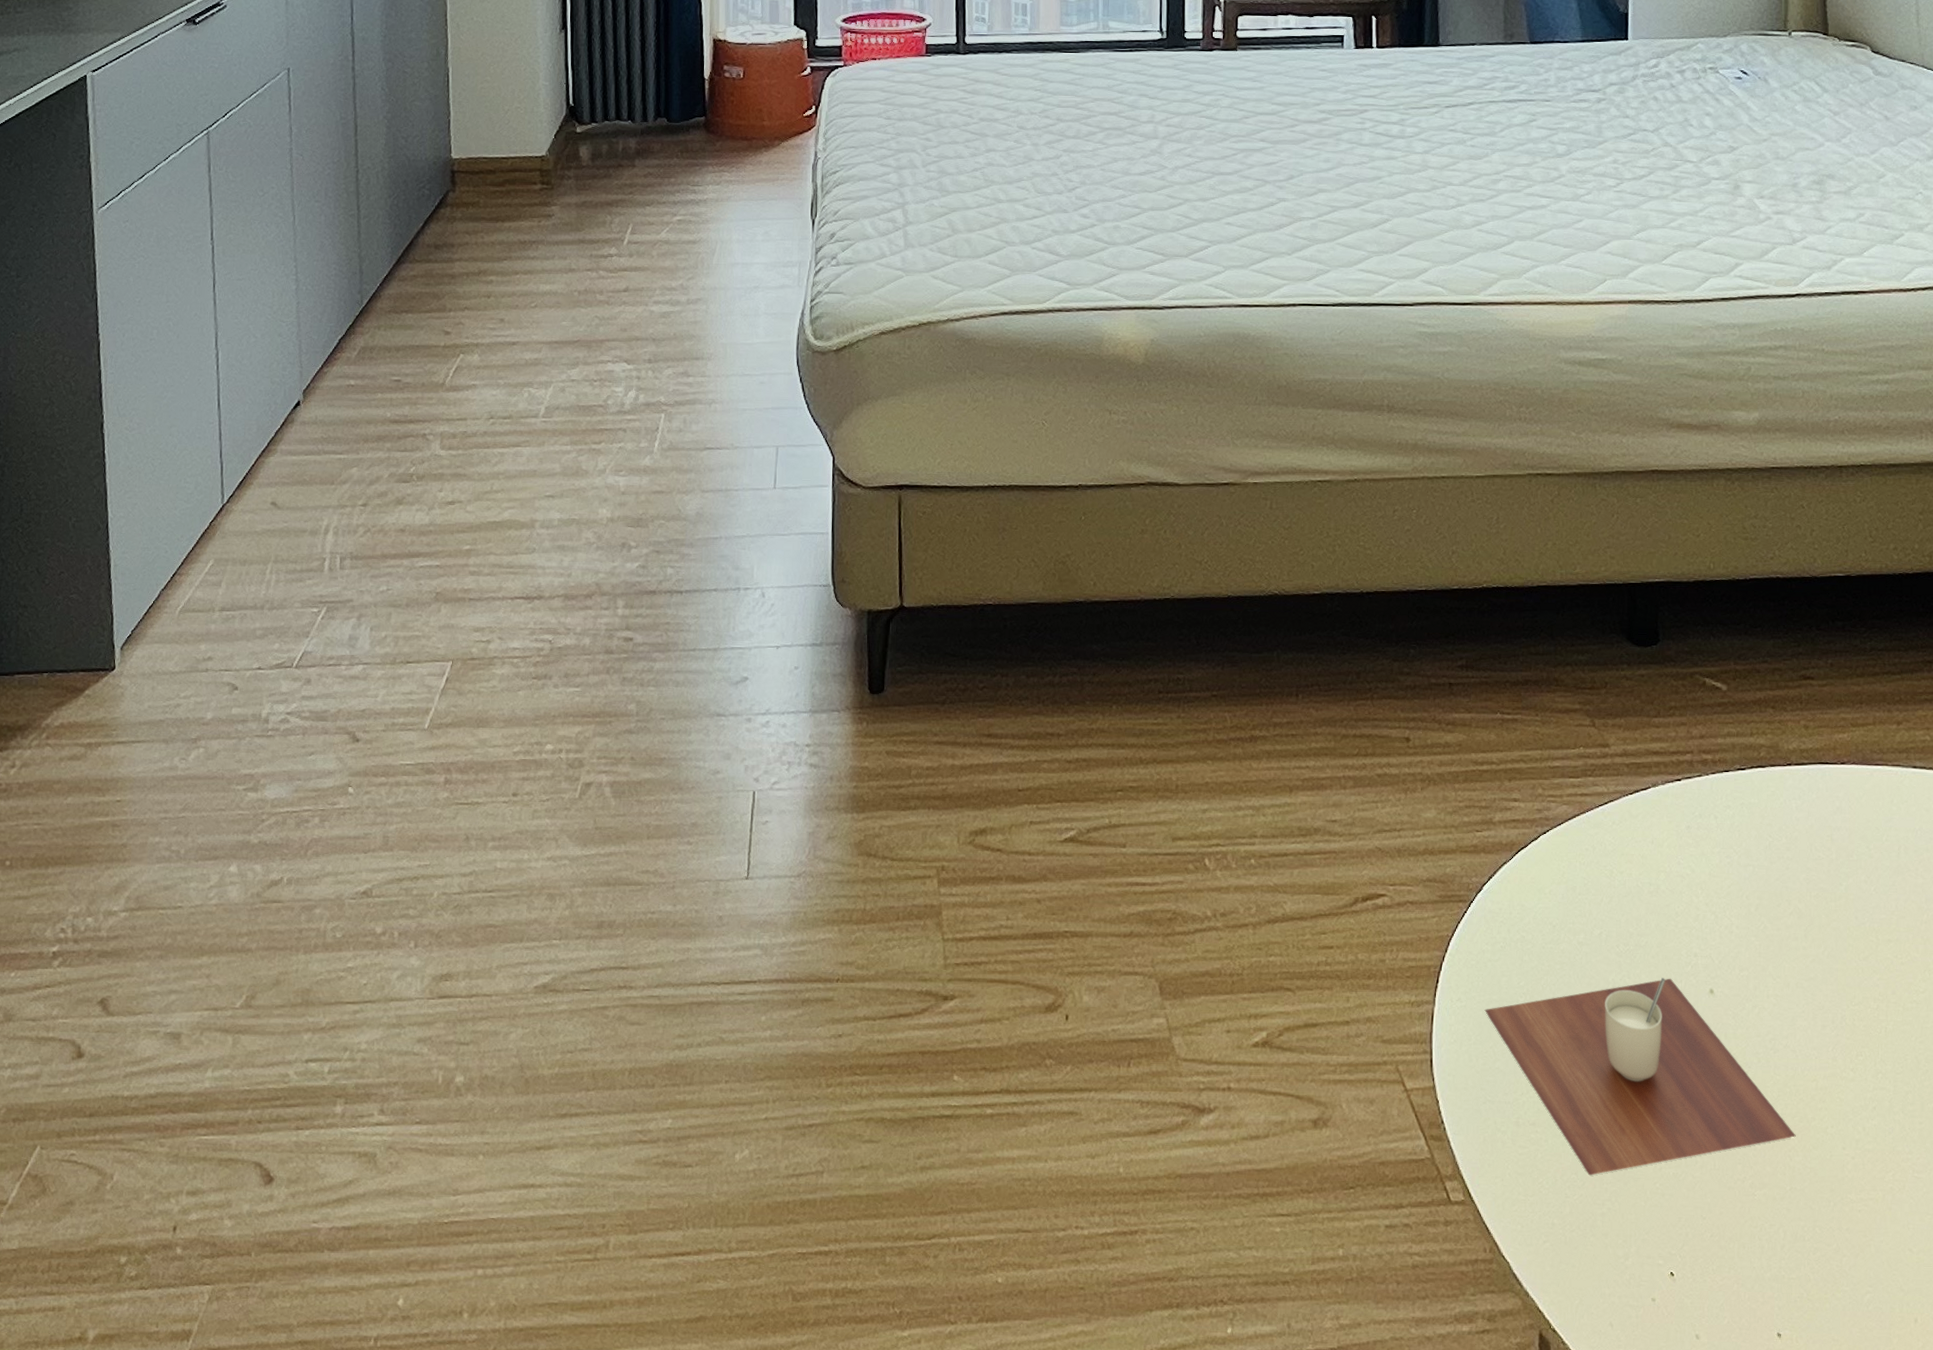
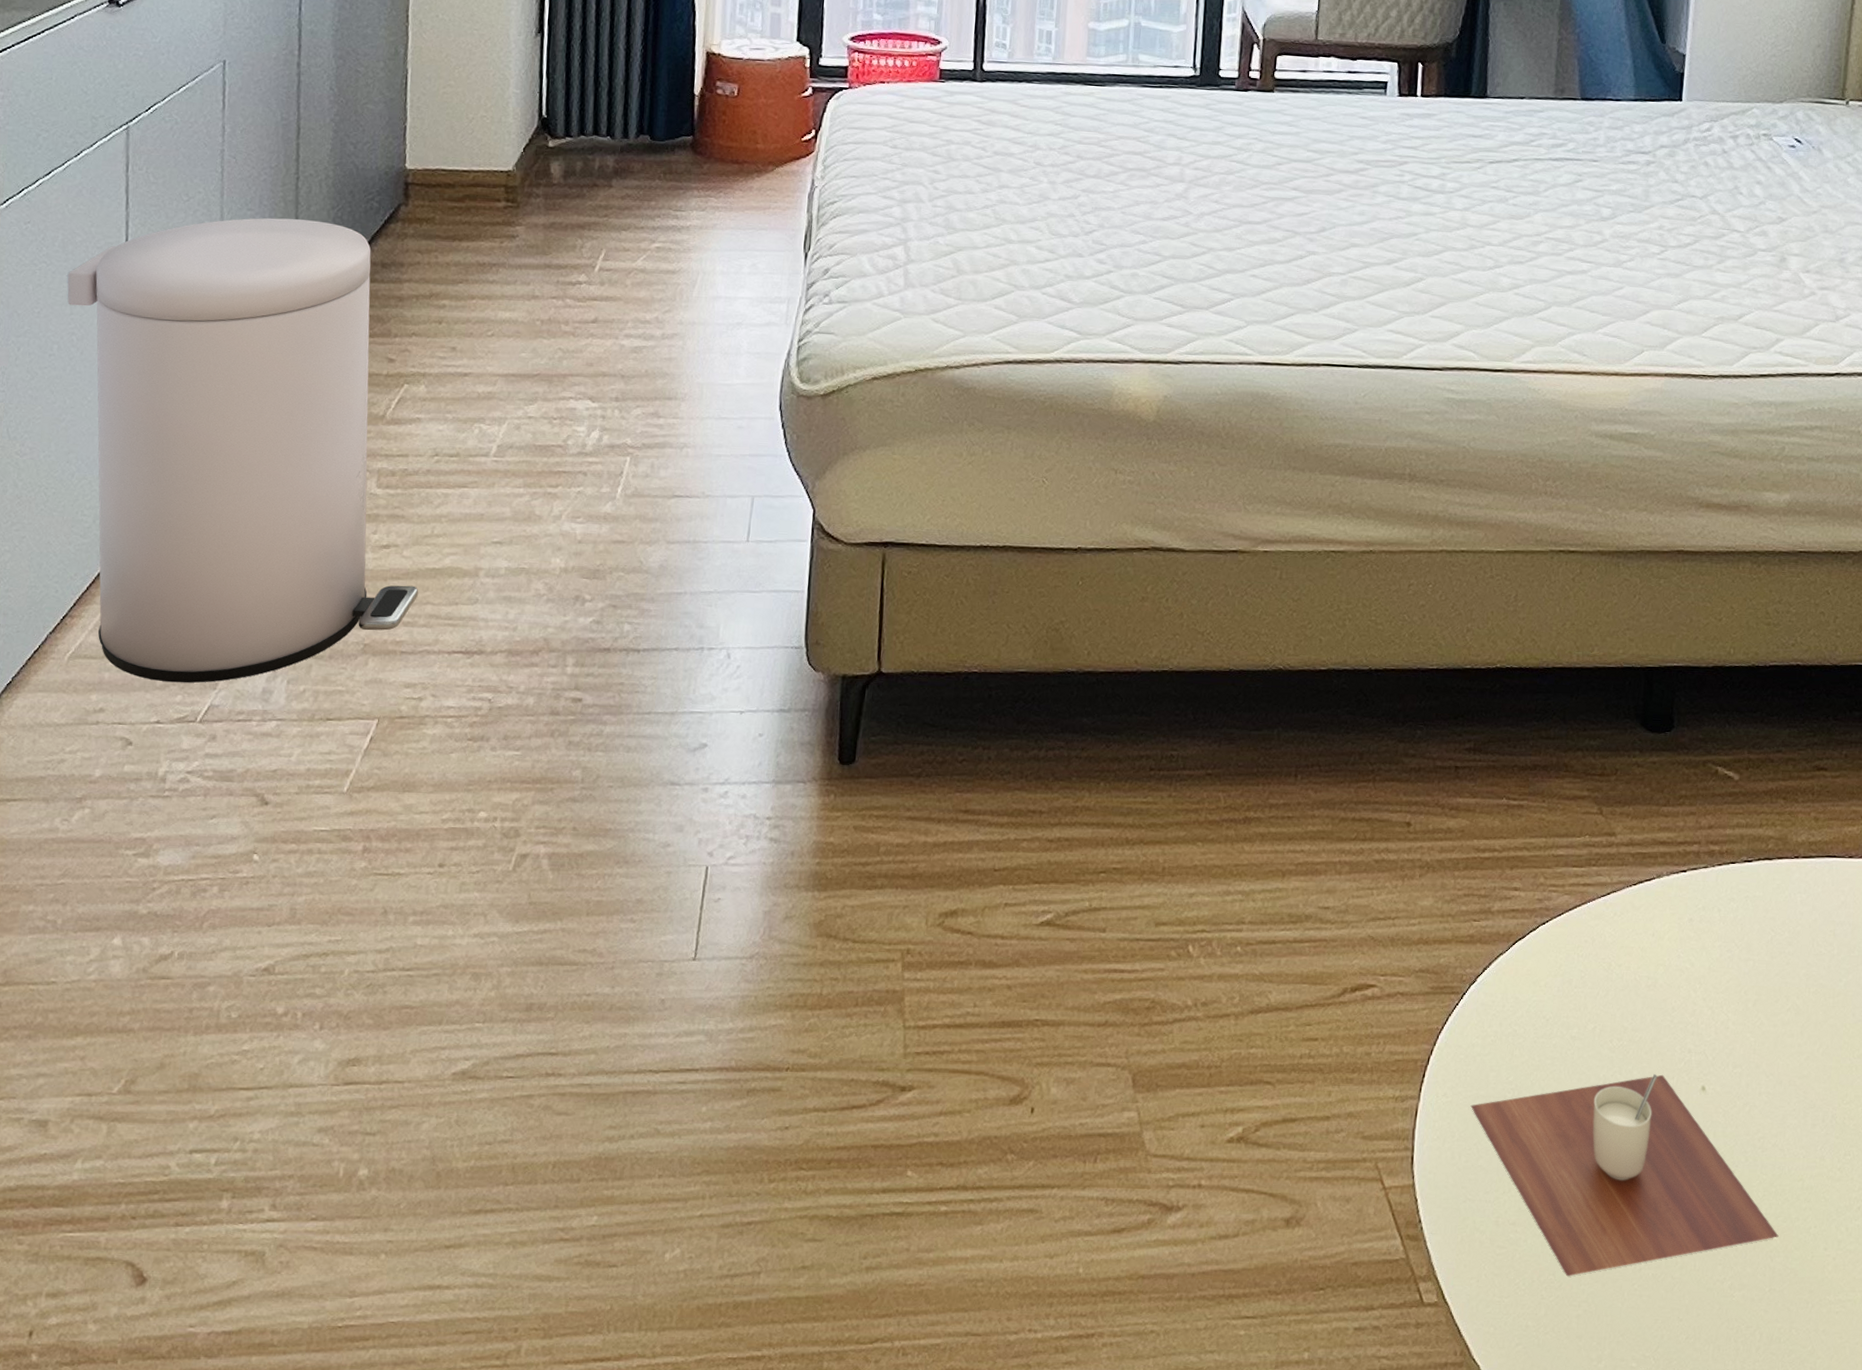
pedal bin: none [162,208,483,632] -> present [67,217,419,683]

